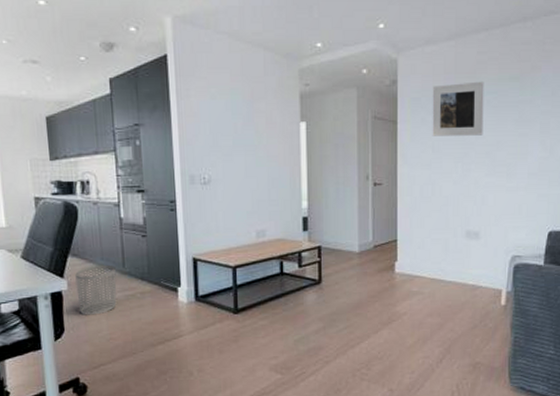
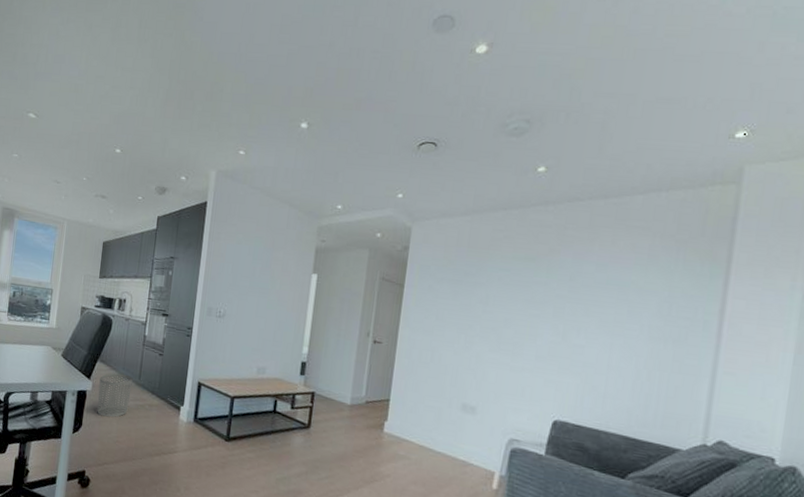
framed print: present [432,81,484,136] -> none [437,256,498,311]

